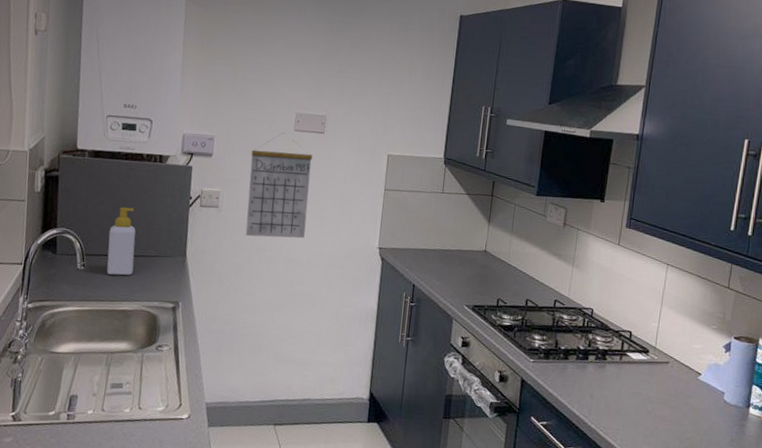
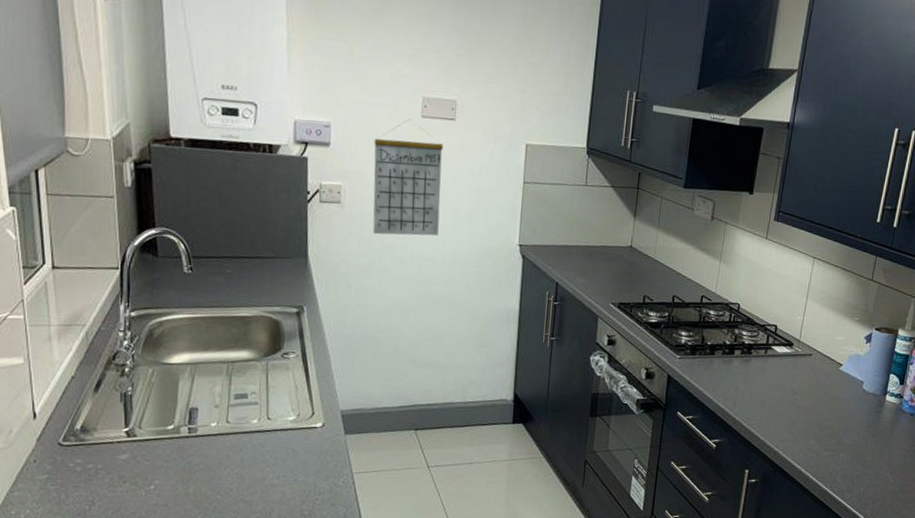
soap bottle: present [106,207,136,276] -> none [217,203,249,279]

